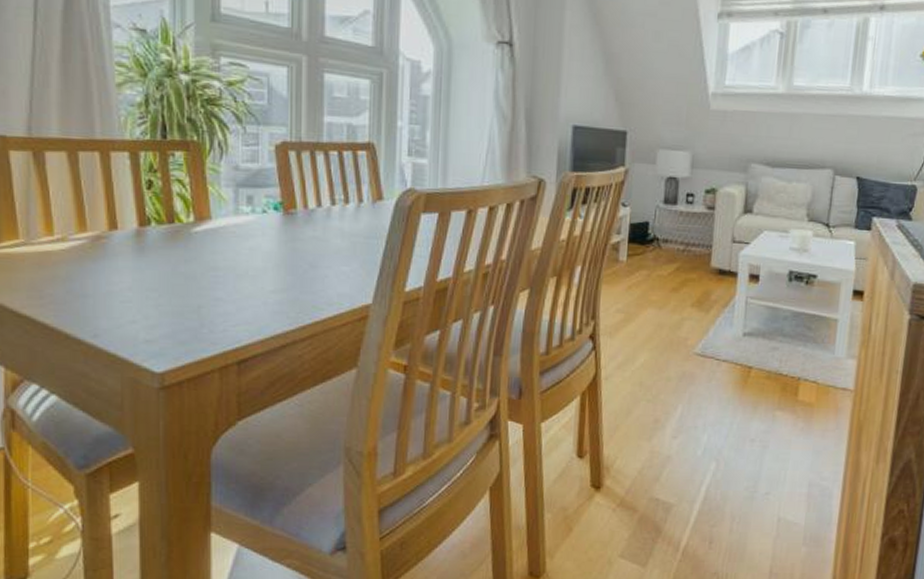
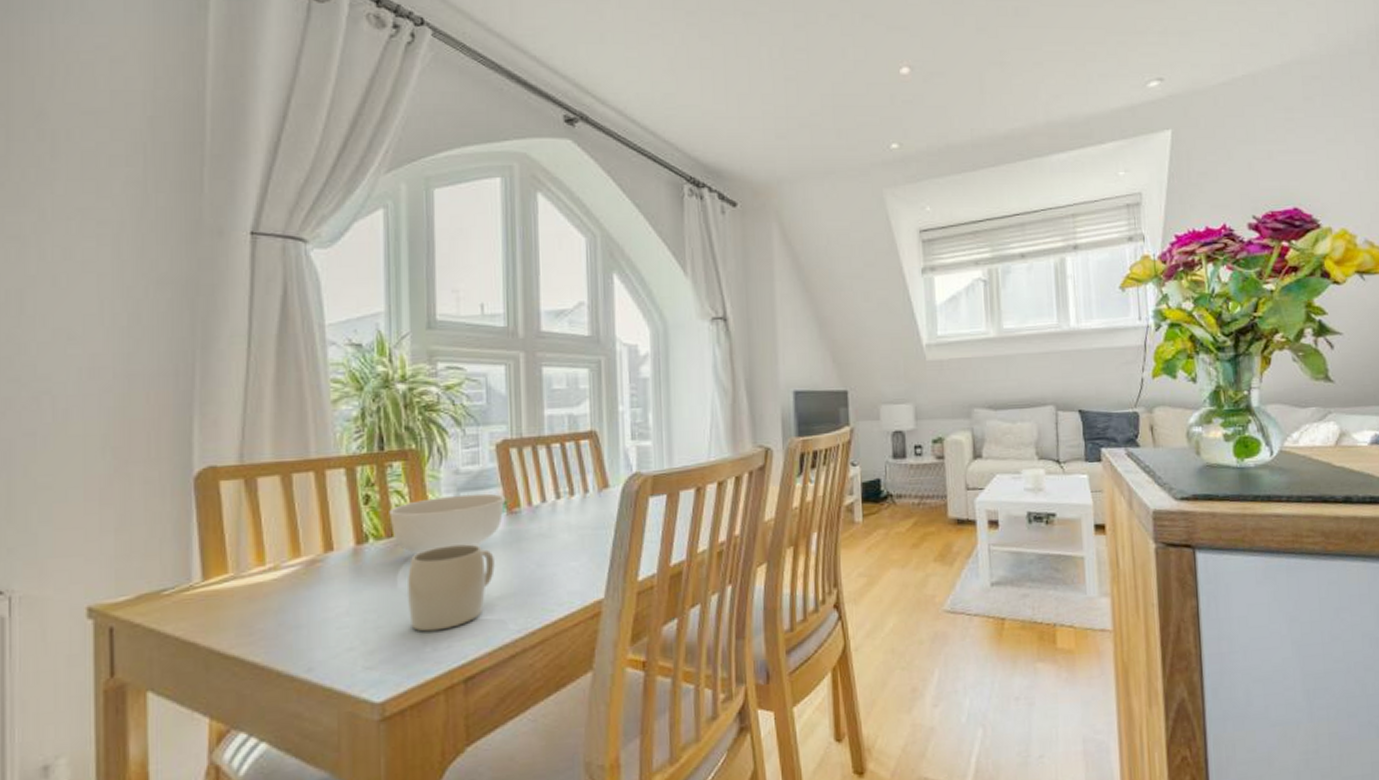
bowl: none [170,190,283,242] -> present [389,493,506,554]
mug: none [186,237,270,315] -> present [406,544,495,632]

